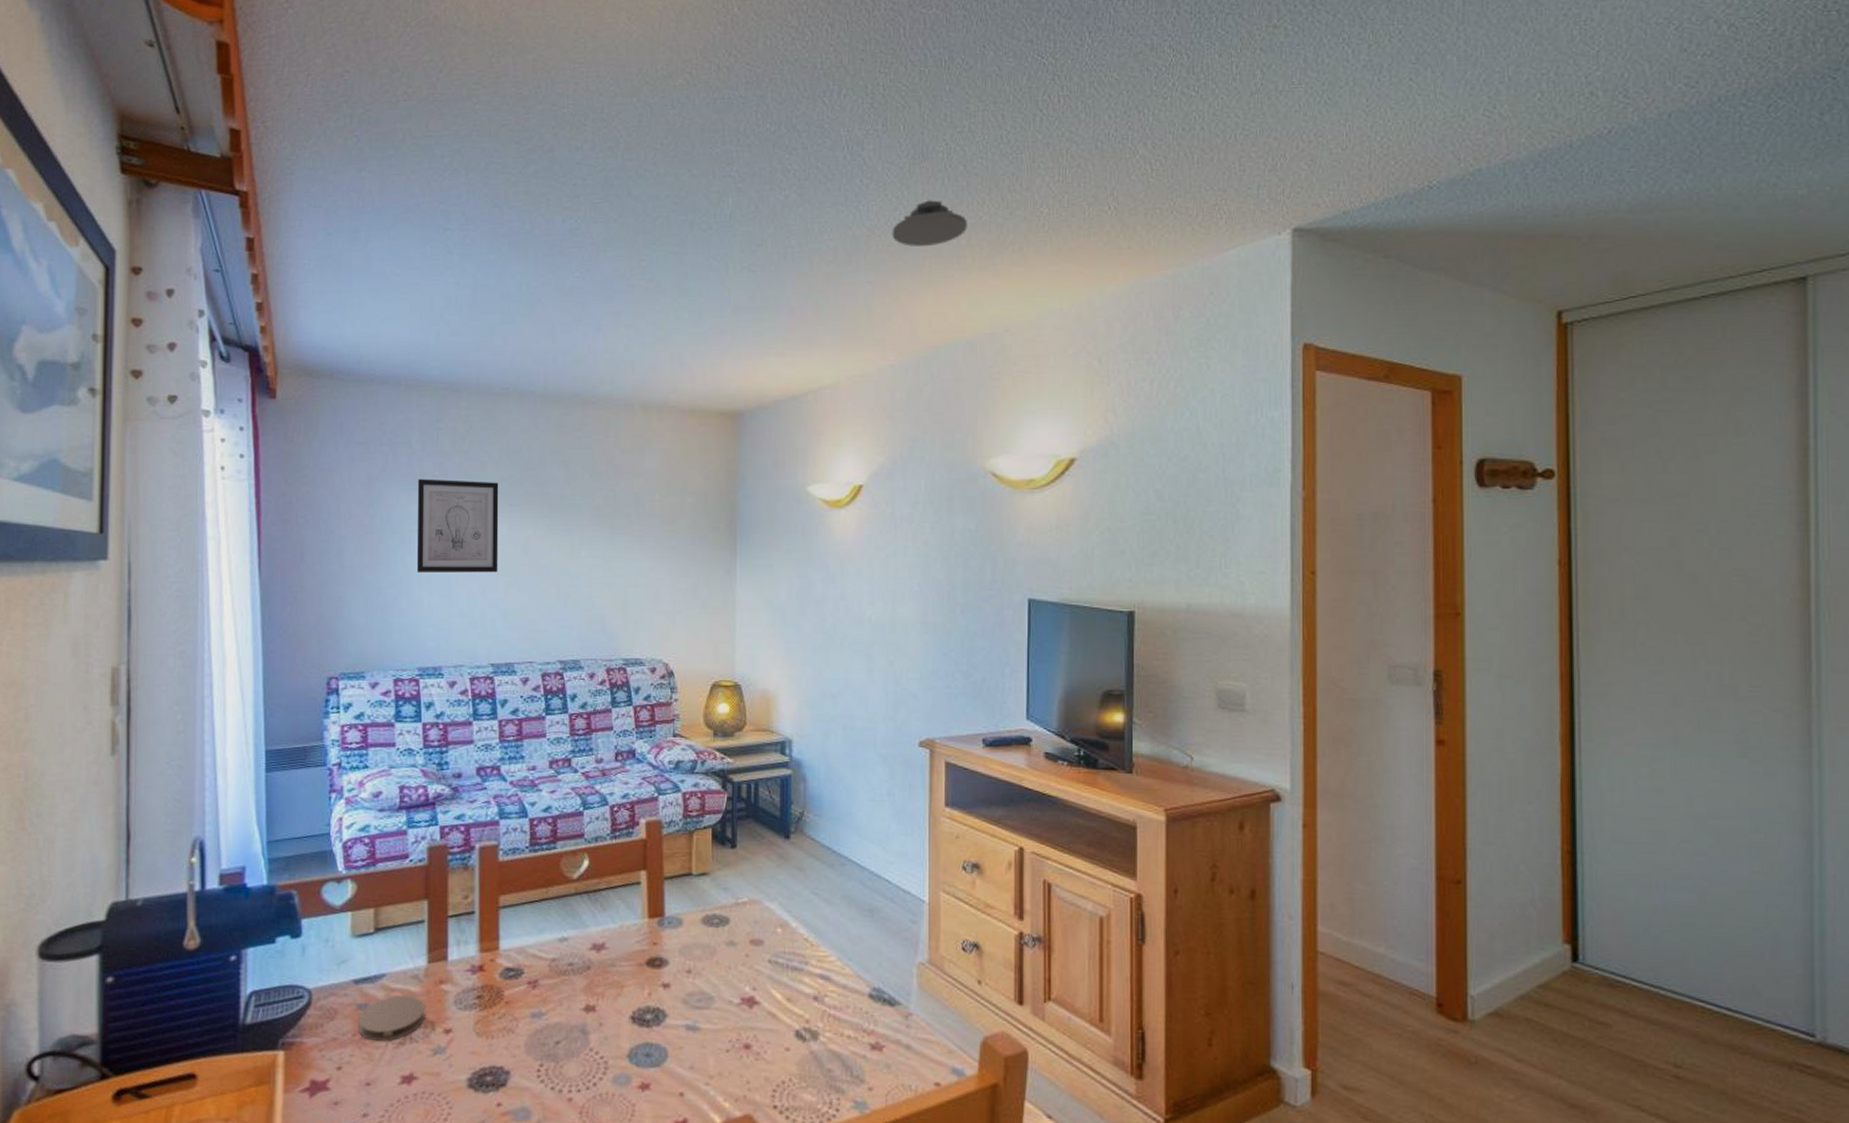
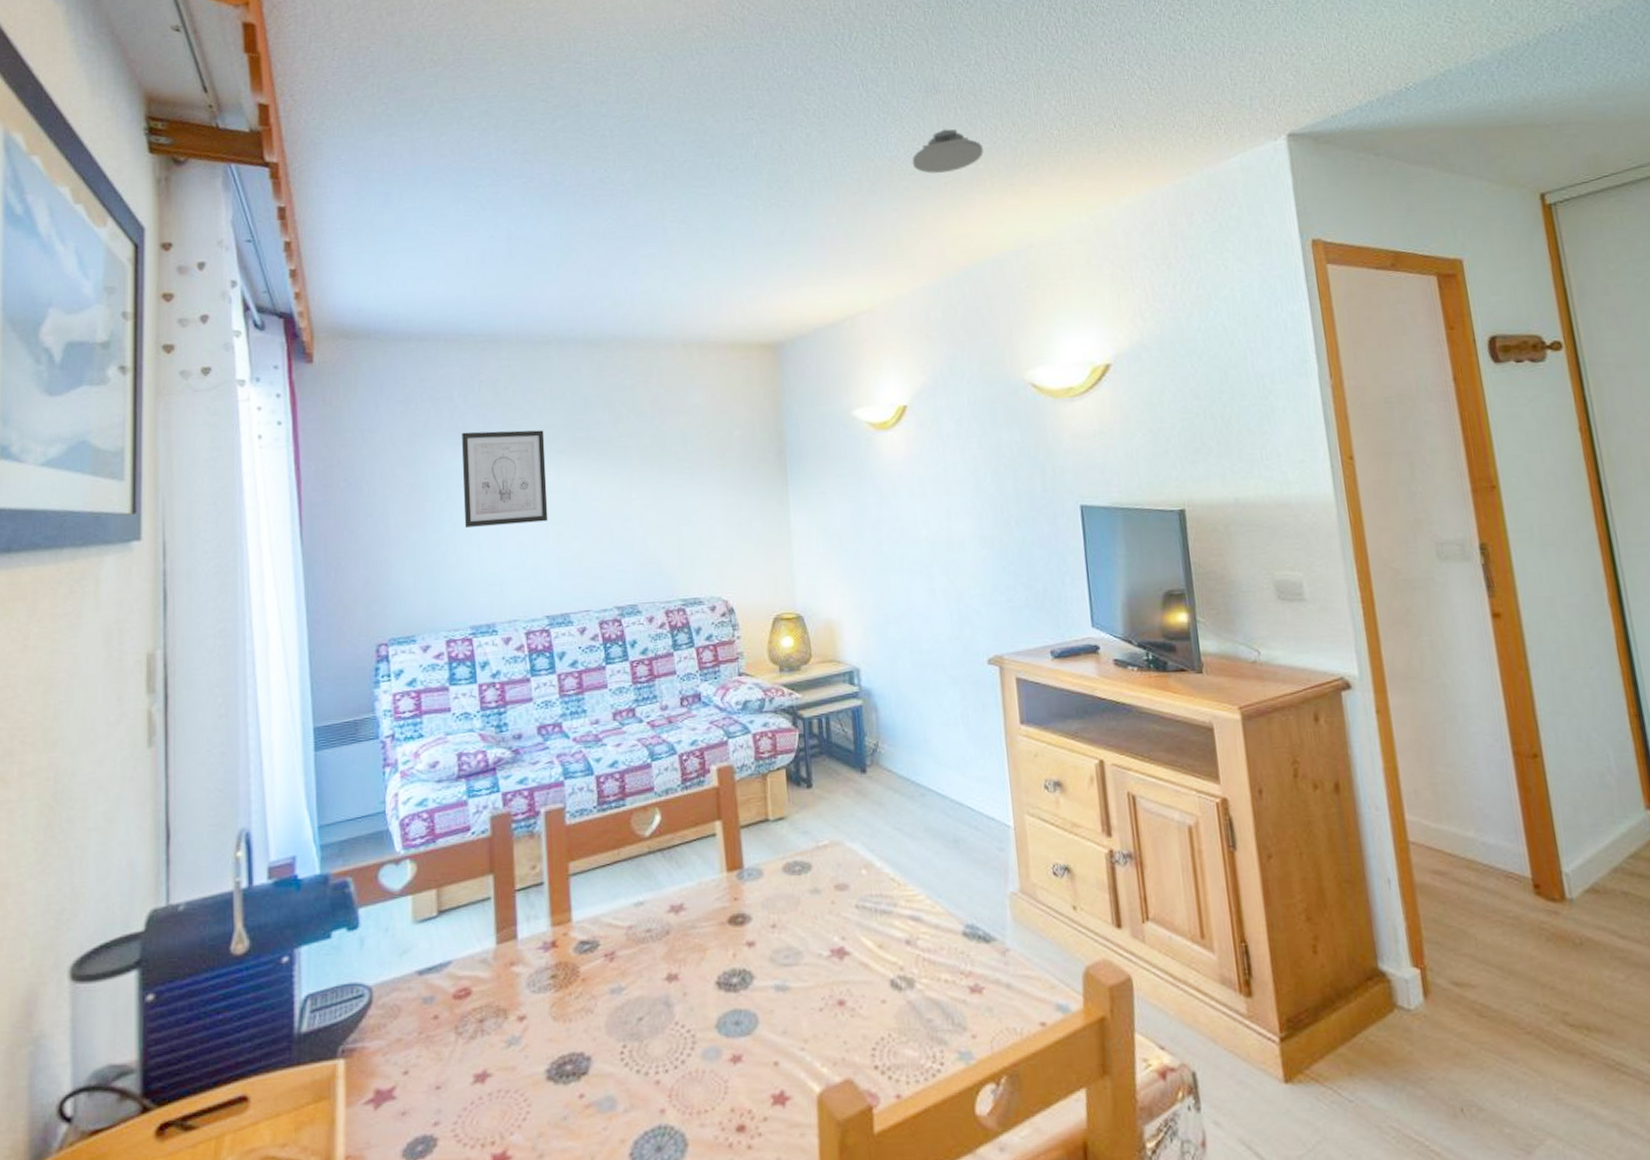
coaster: present [358,995,425,1042] -> none [424,982,497,1038]

